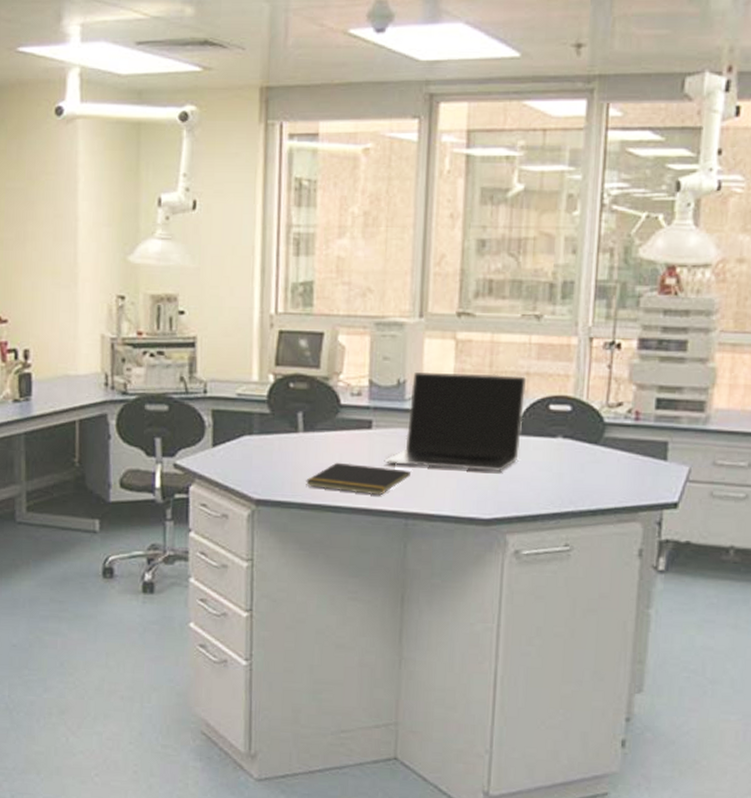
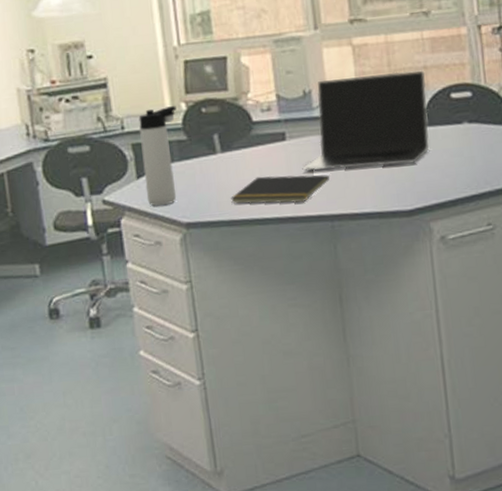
thermos bottle: none [219,375,264,478] -> present [138,105,177,206]

